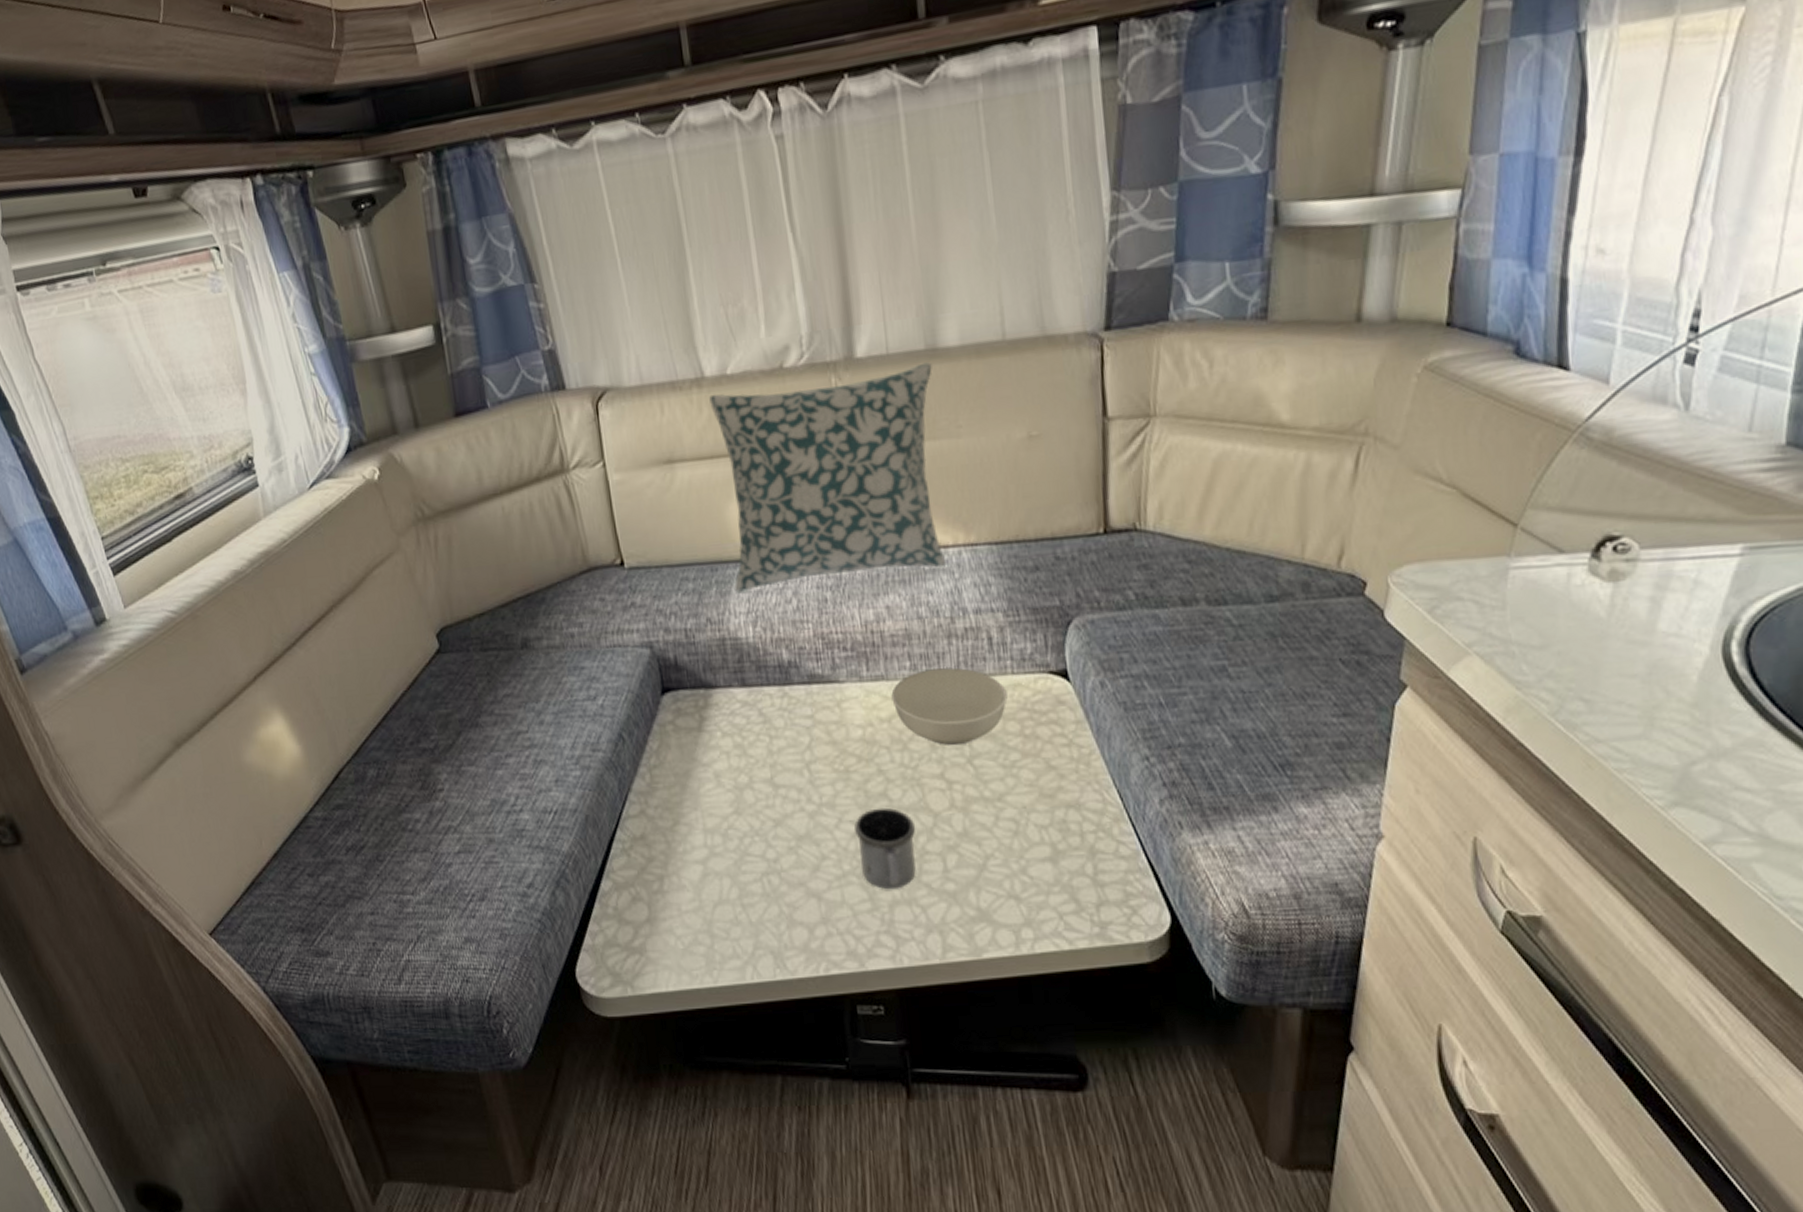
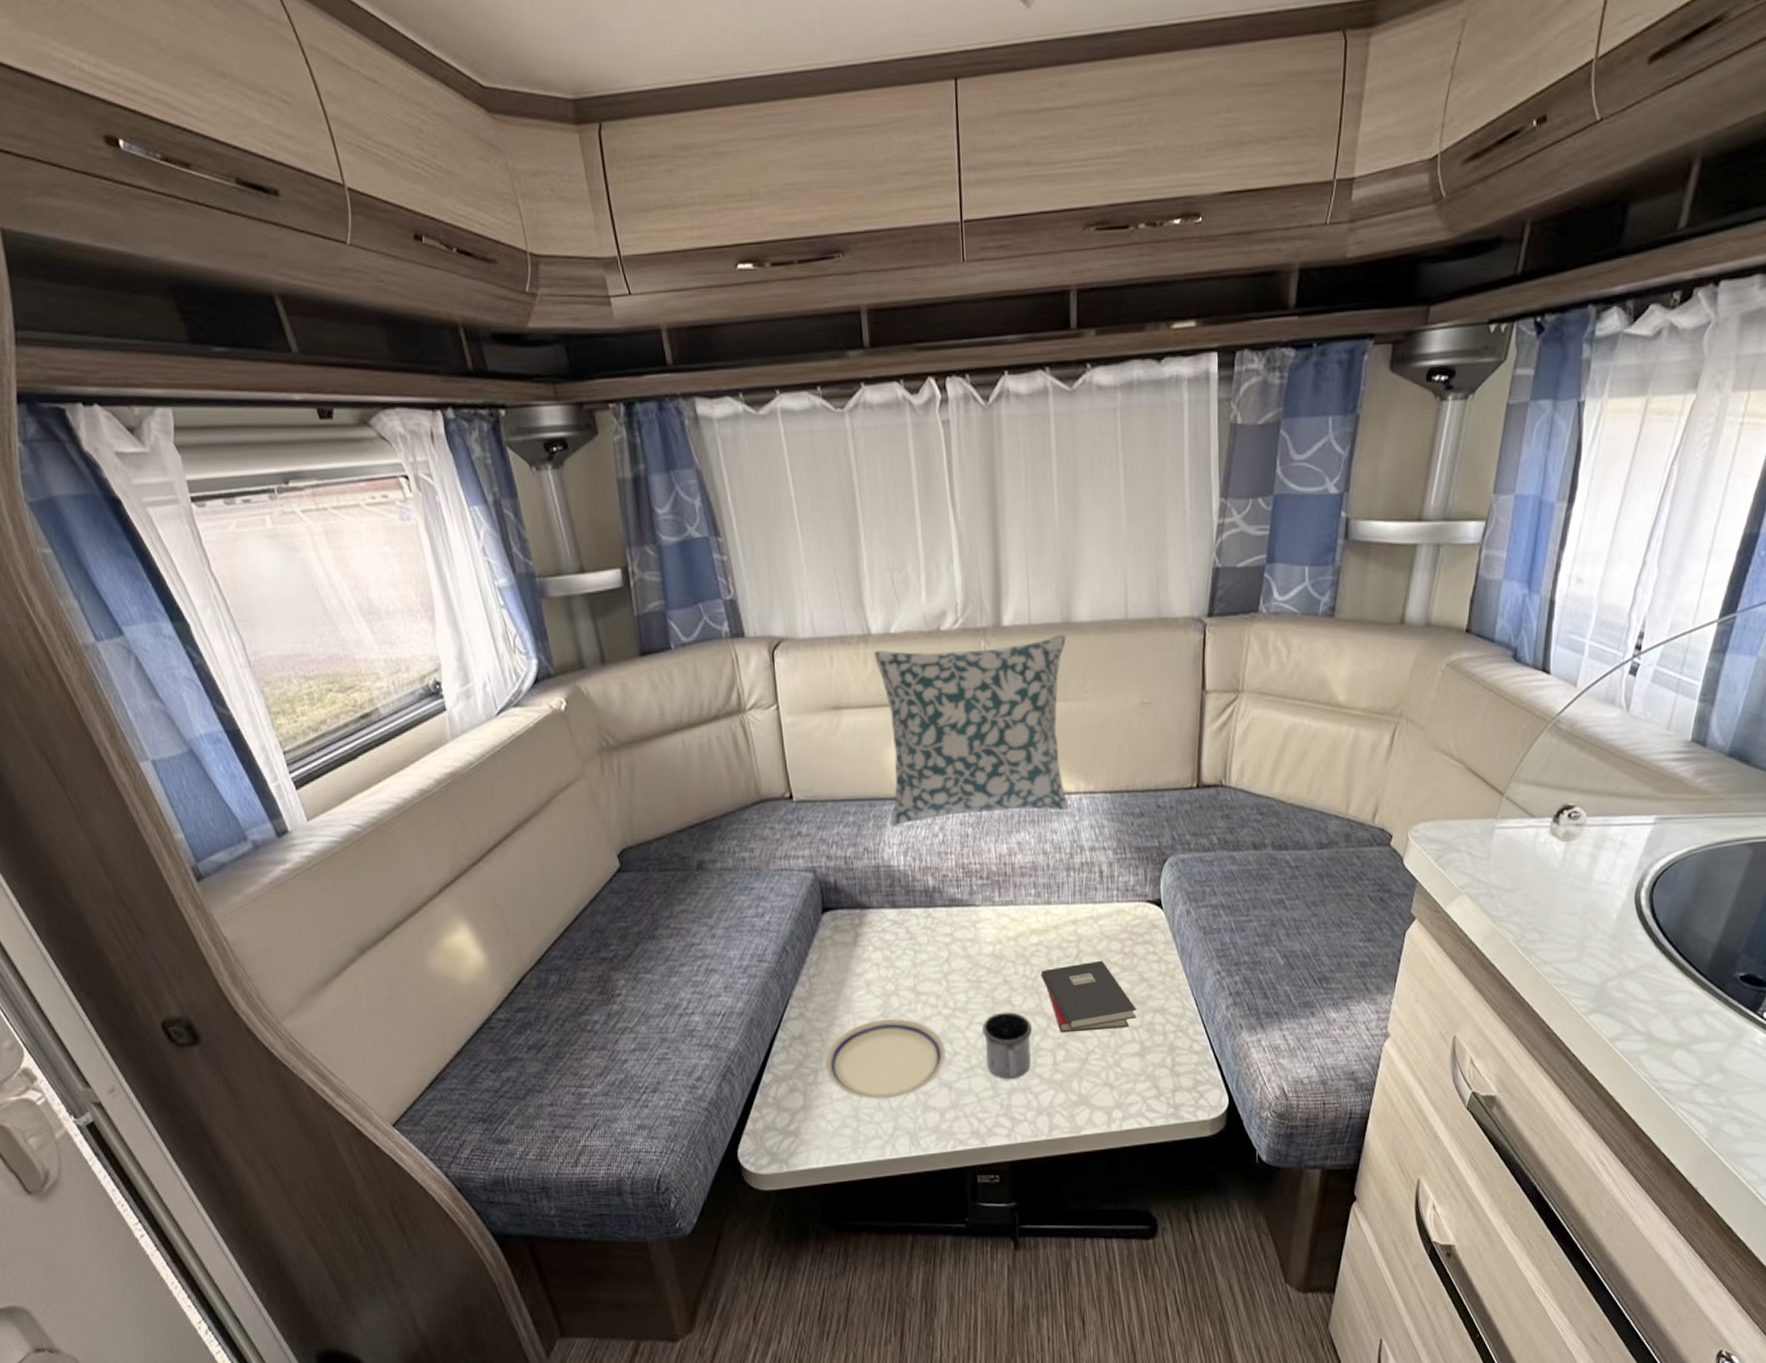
plate: none [672,816,812,912] -> present [826,1019,946,1100]
bowl: present [891,667,1008,746] -> none [1018,895,1112,961]
hardback book: none [922,744,1045,833] -> present [1040,960,1137,1033]

